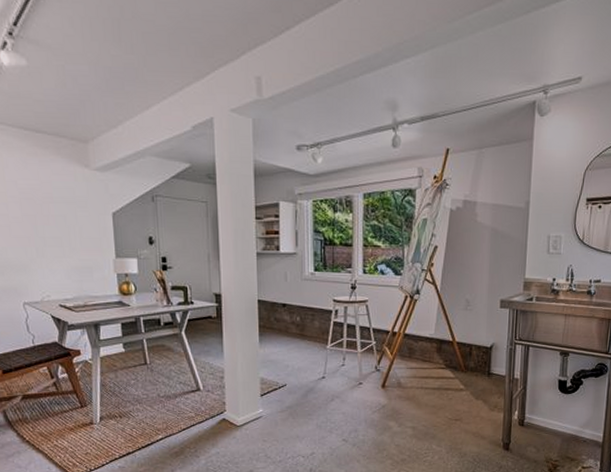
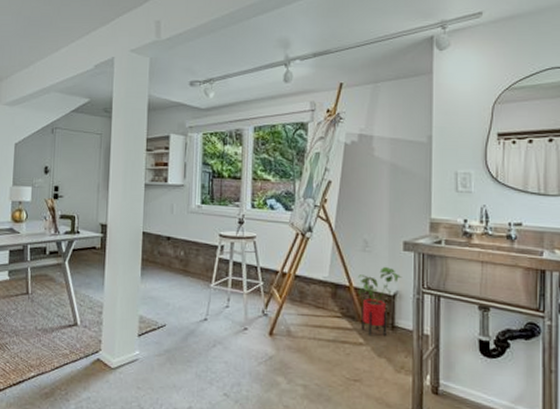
house plant: none [460,322,498,383] -> present [358,266,402,336]

